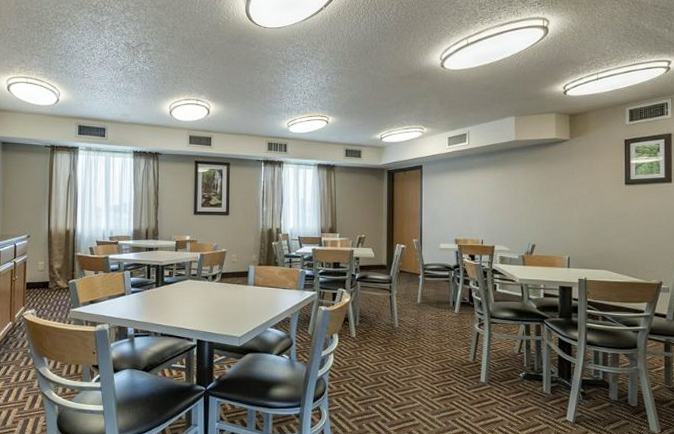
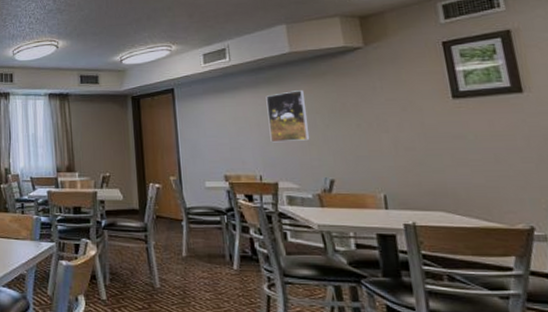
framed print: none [493,171,522,214] -> present [266,89,310,143]

